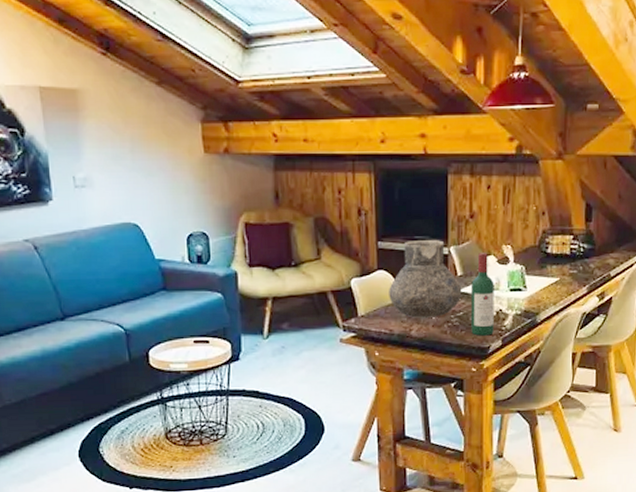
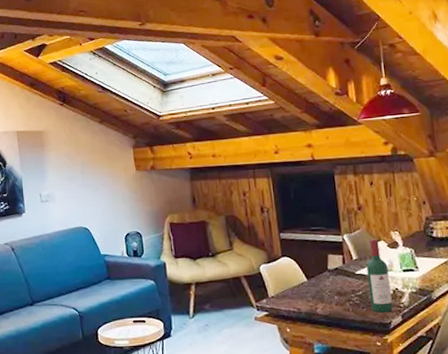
vase: present [389,240,462,318] -> none [293,230,359,298]

